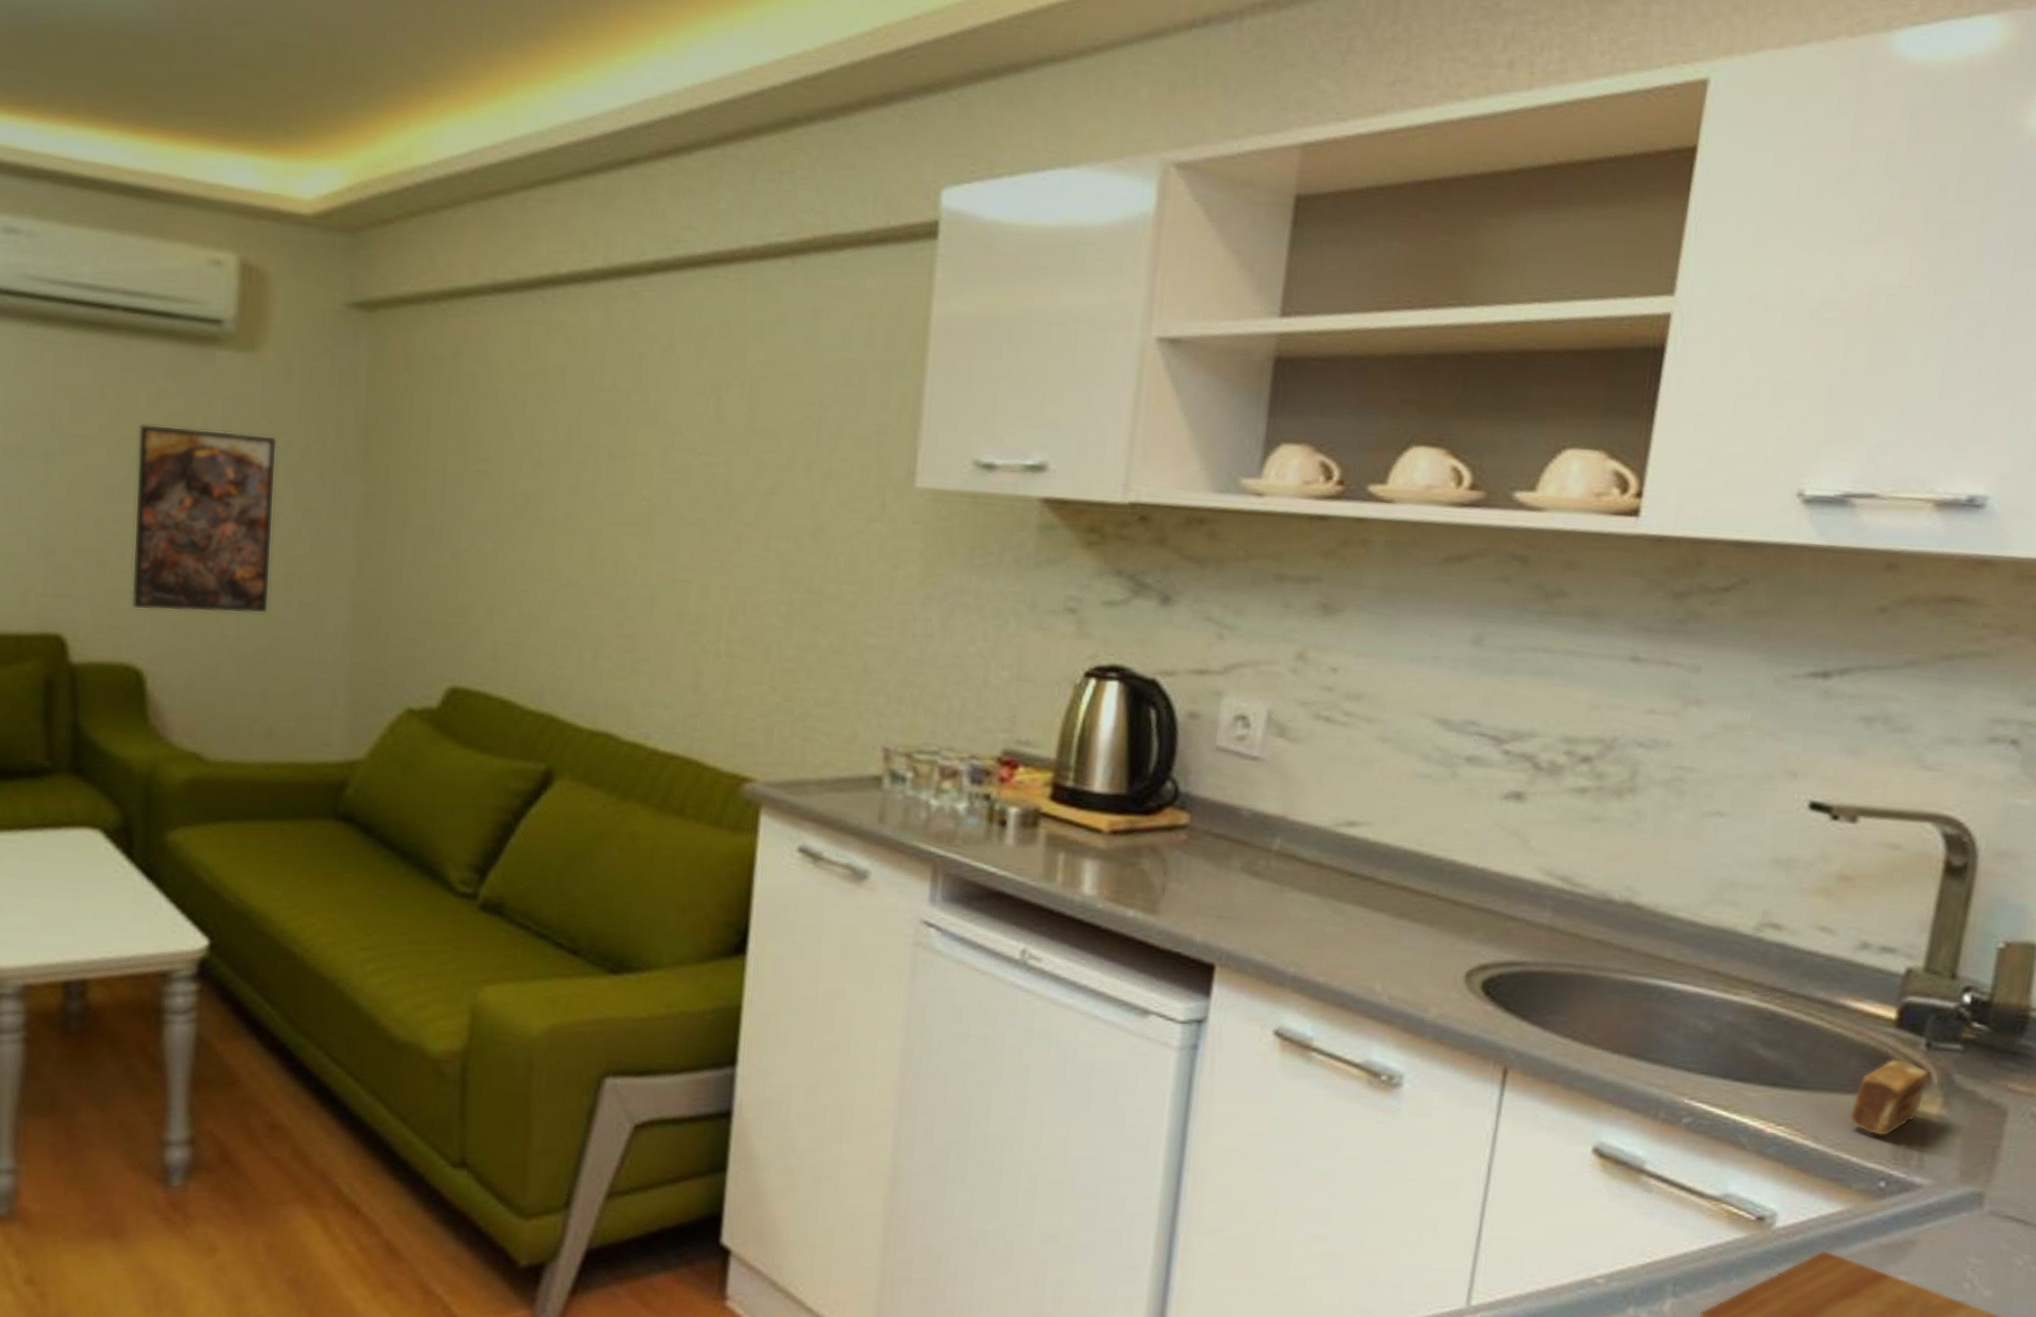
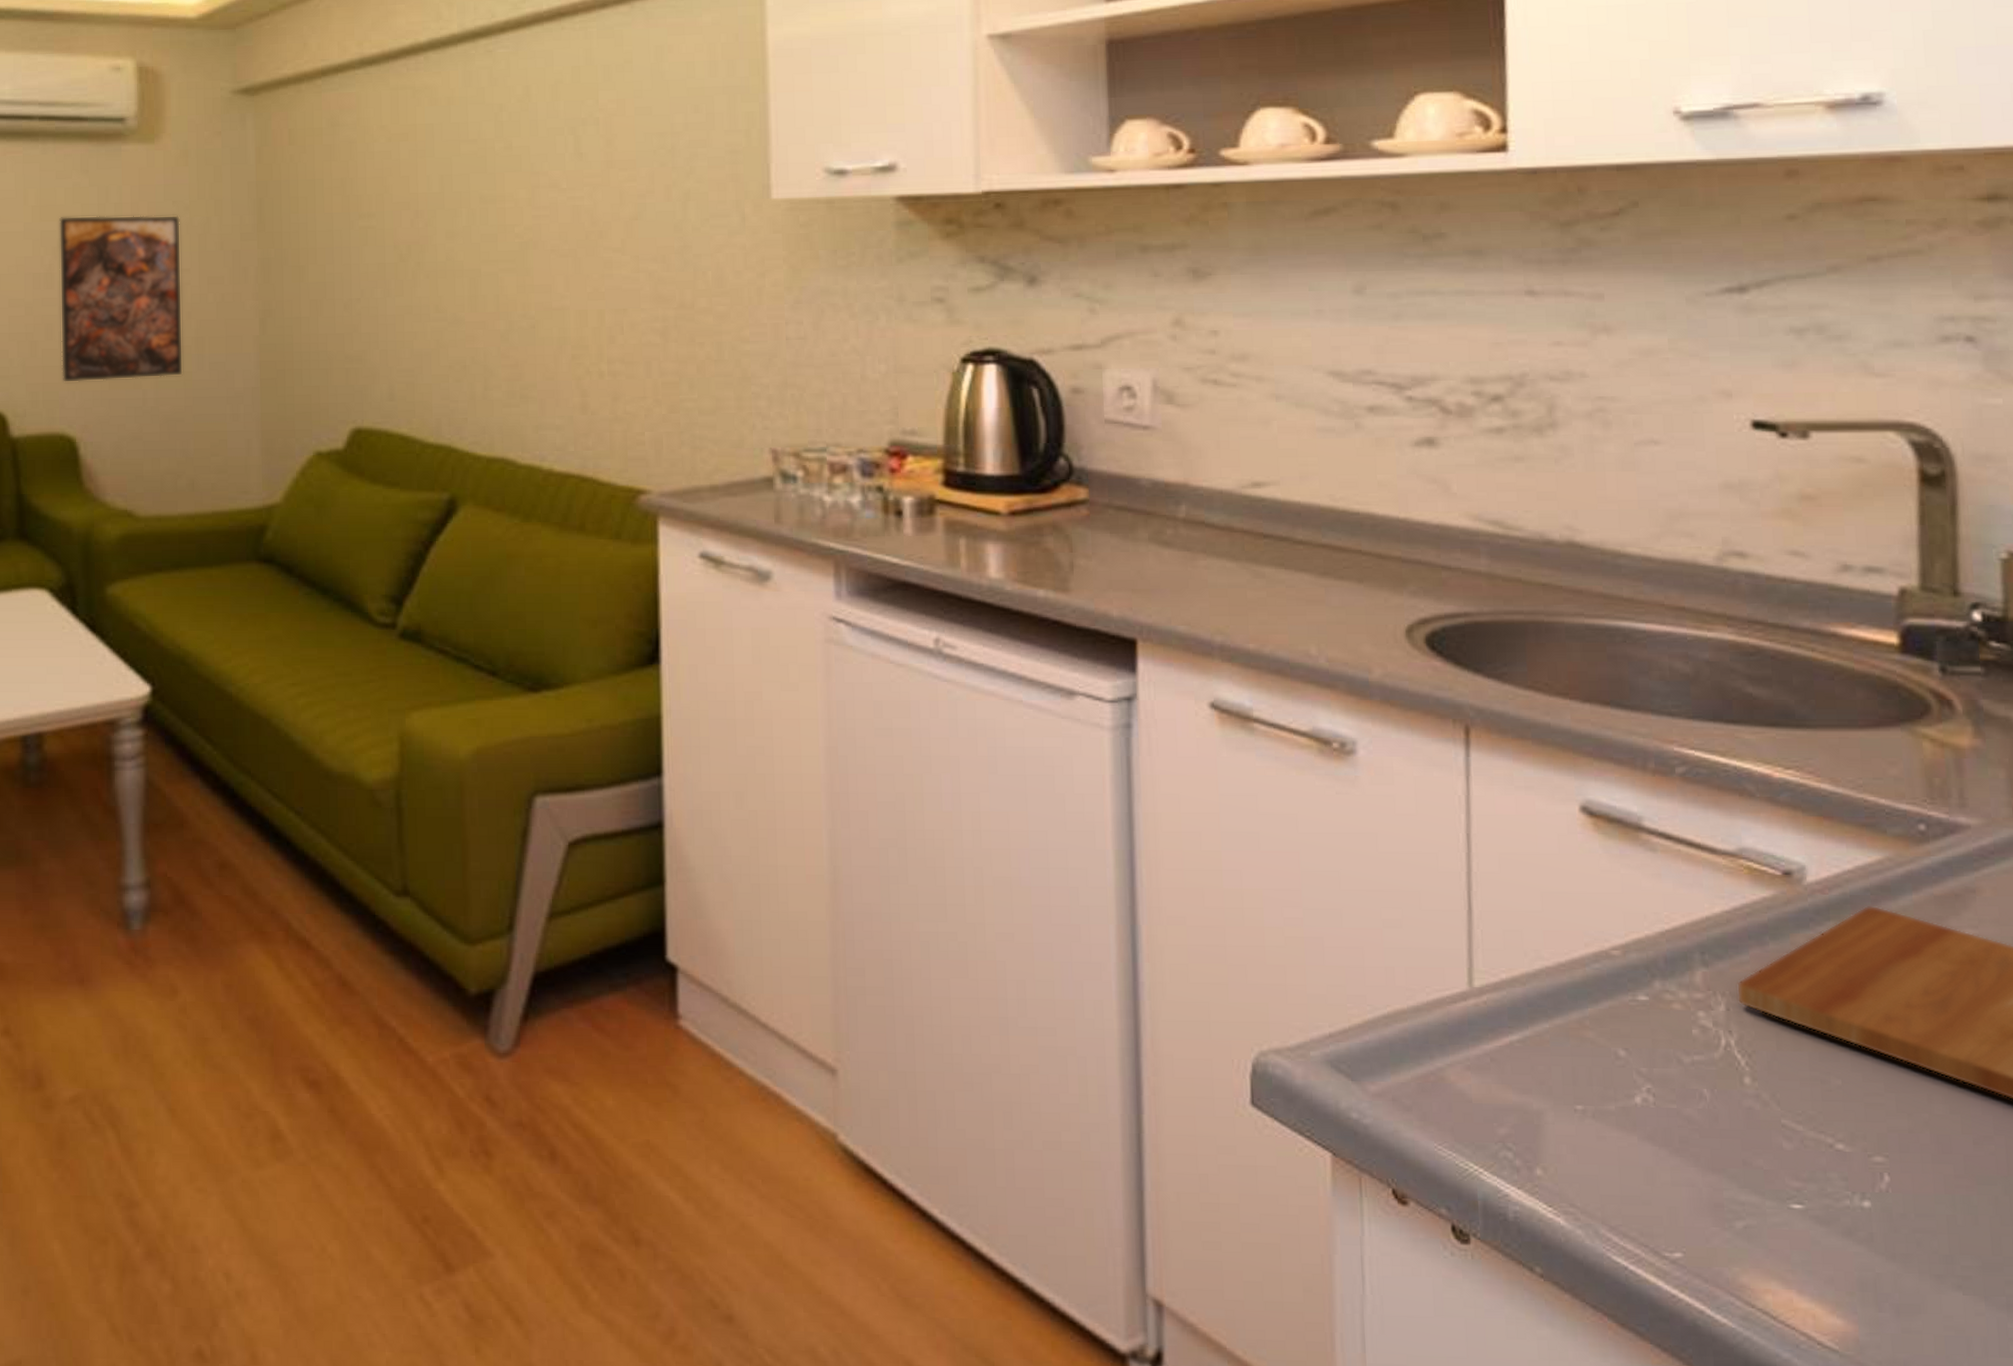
soap bar: present [1848,1058,1931,1137] -> none [1866,686,1953,774]

